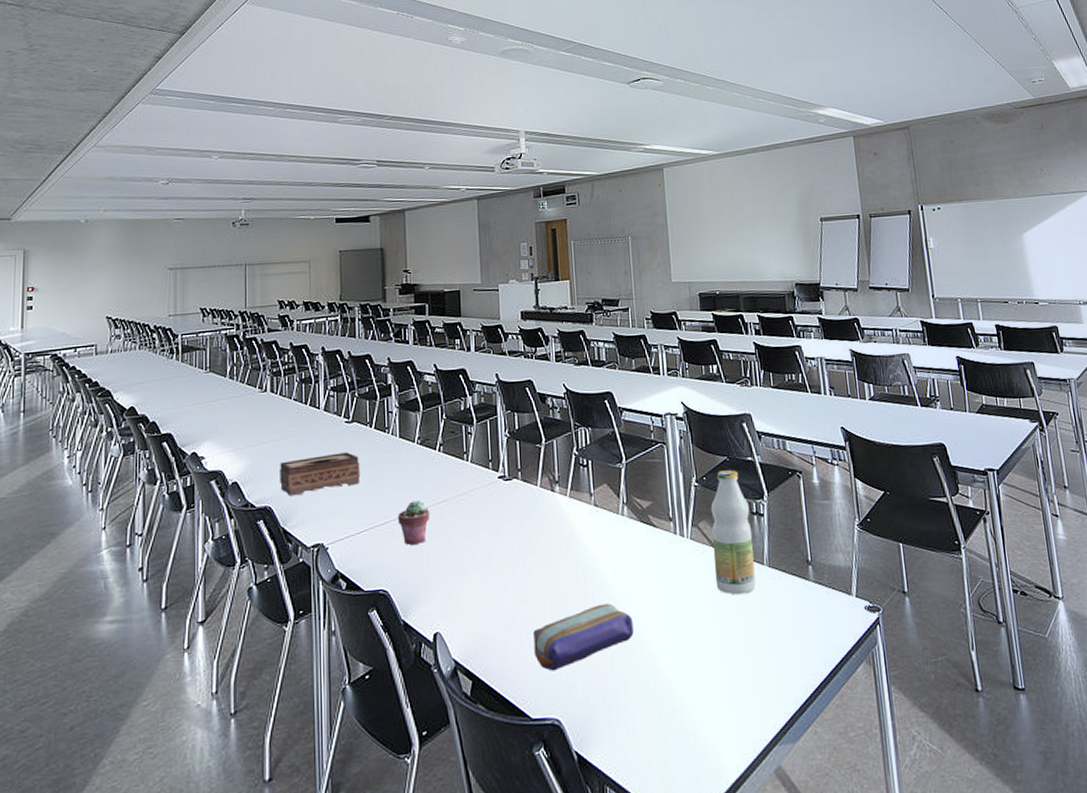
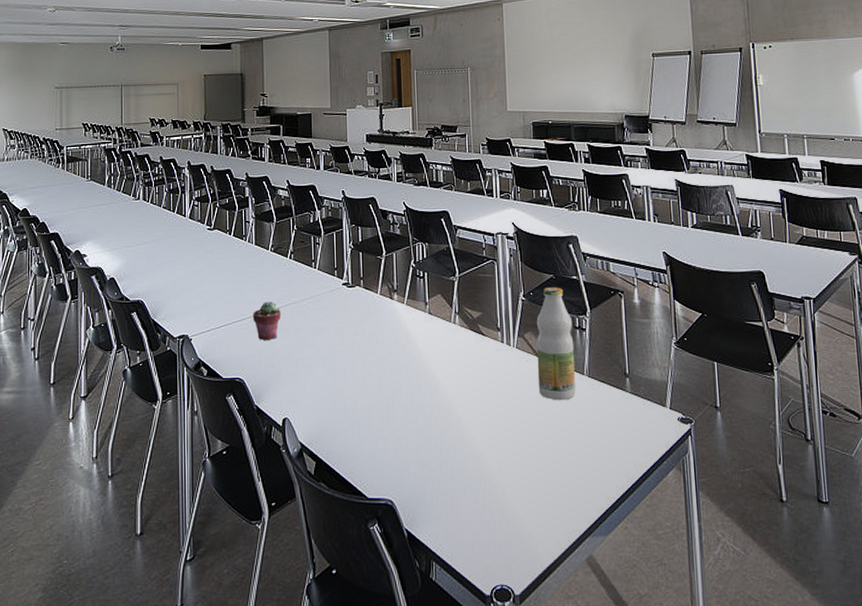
tissue box: present [280,452,360,497] -> none [151,256,221,293]
pencil case: present [533,603,634,671] -> none [371,401,461,458]

